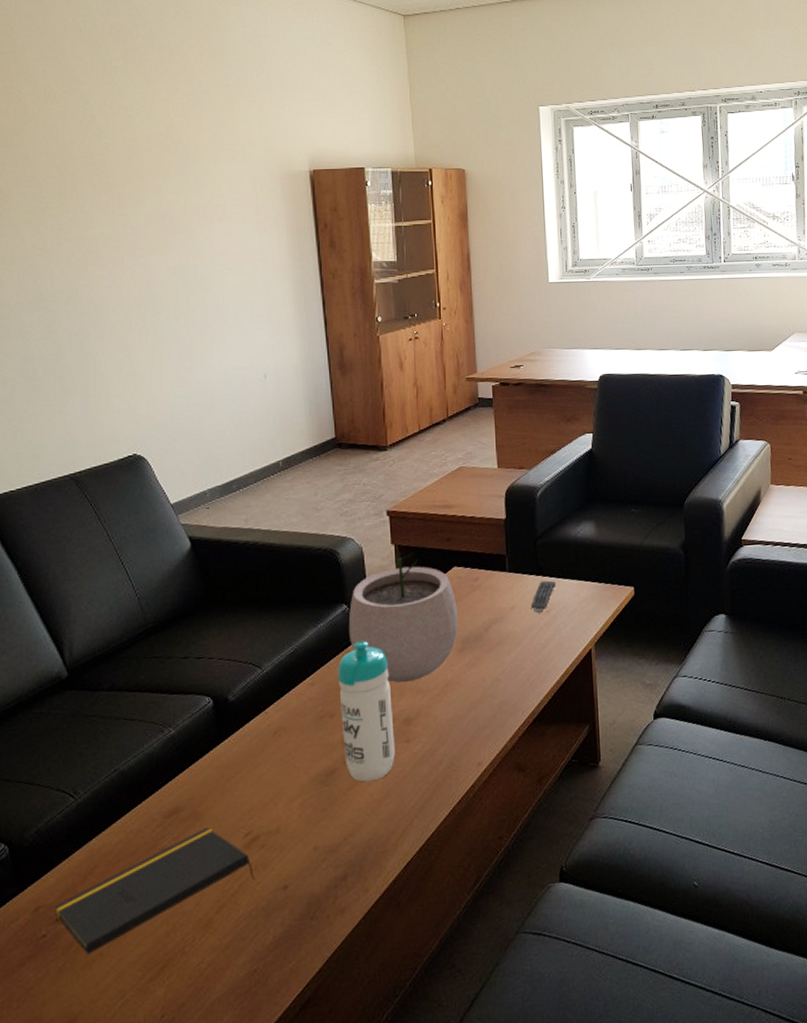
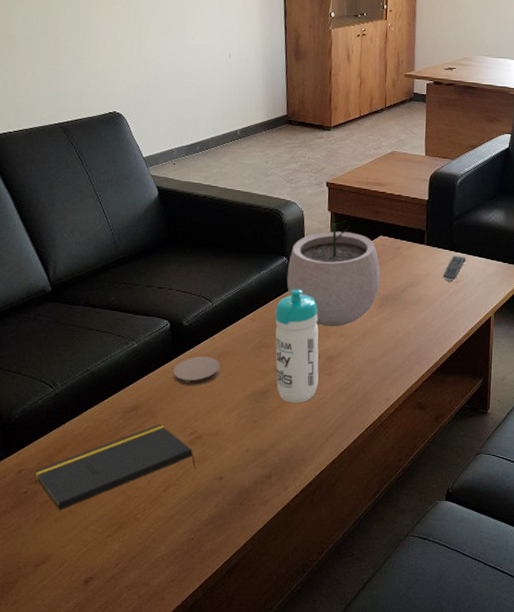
coaster: none [220,736,276,776] -> present [173,356,220,386]

